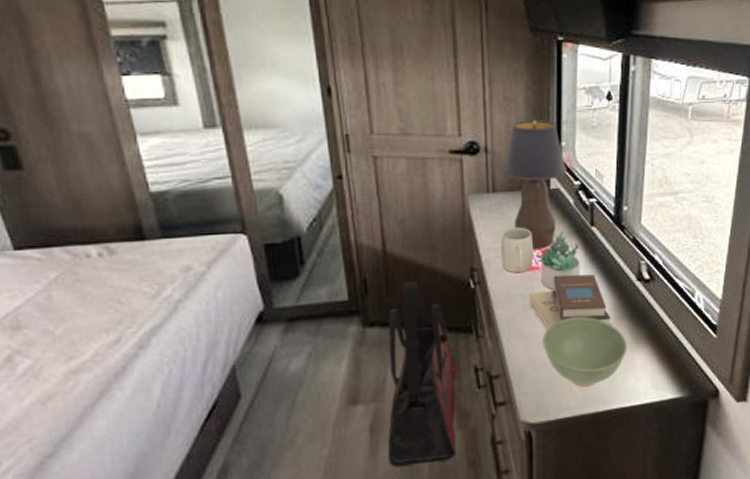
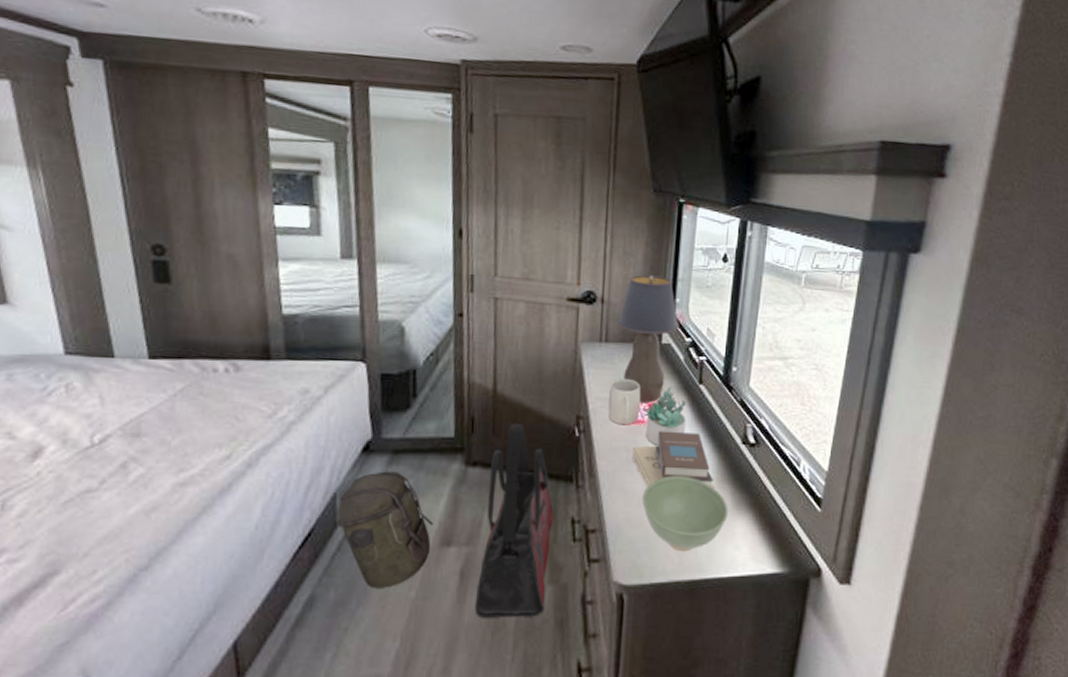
backpack: none [238,339,338,451] -> present [336,471,434,588]

